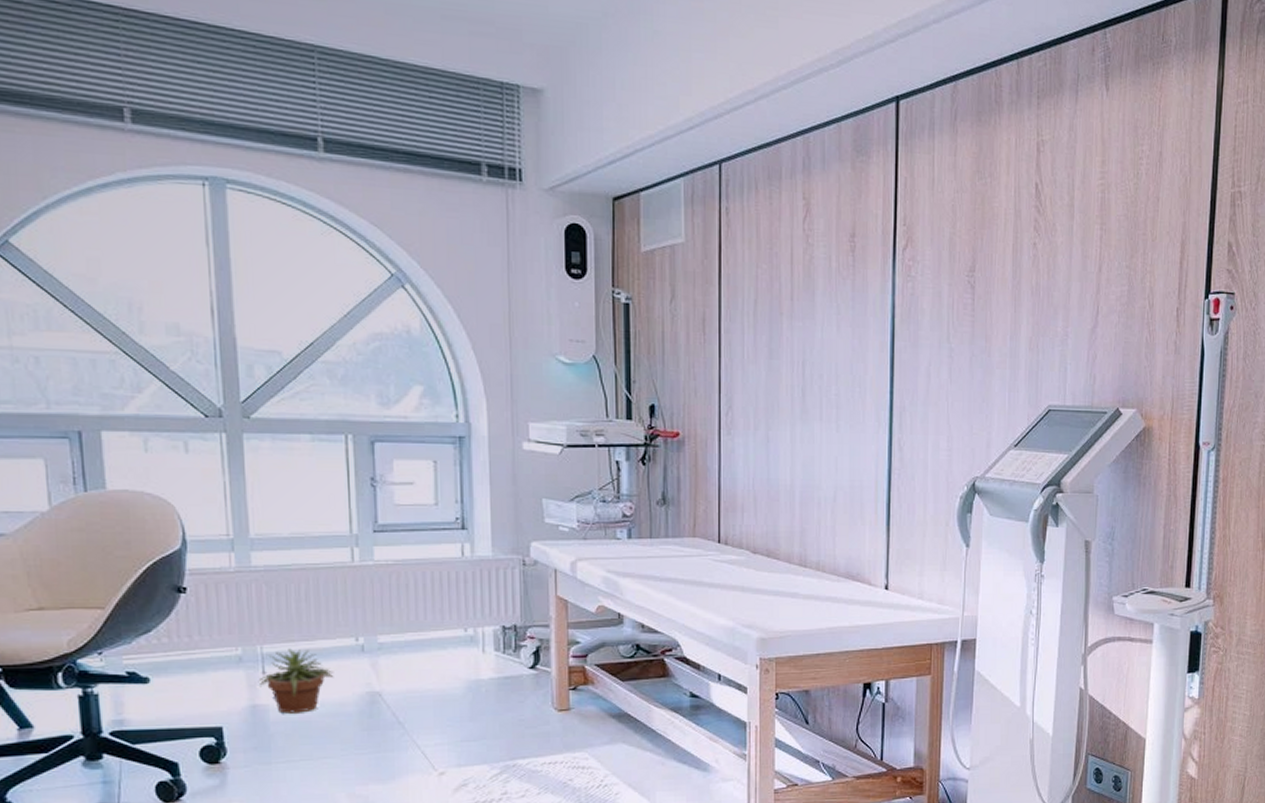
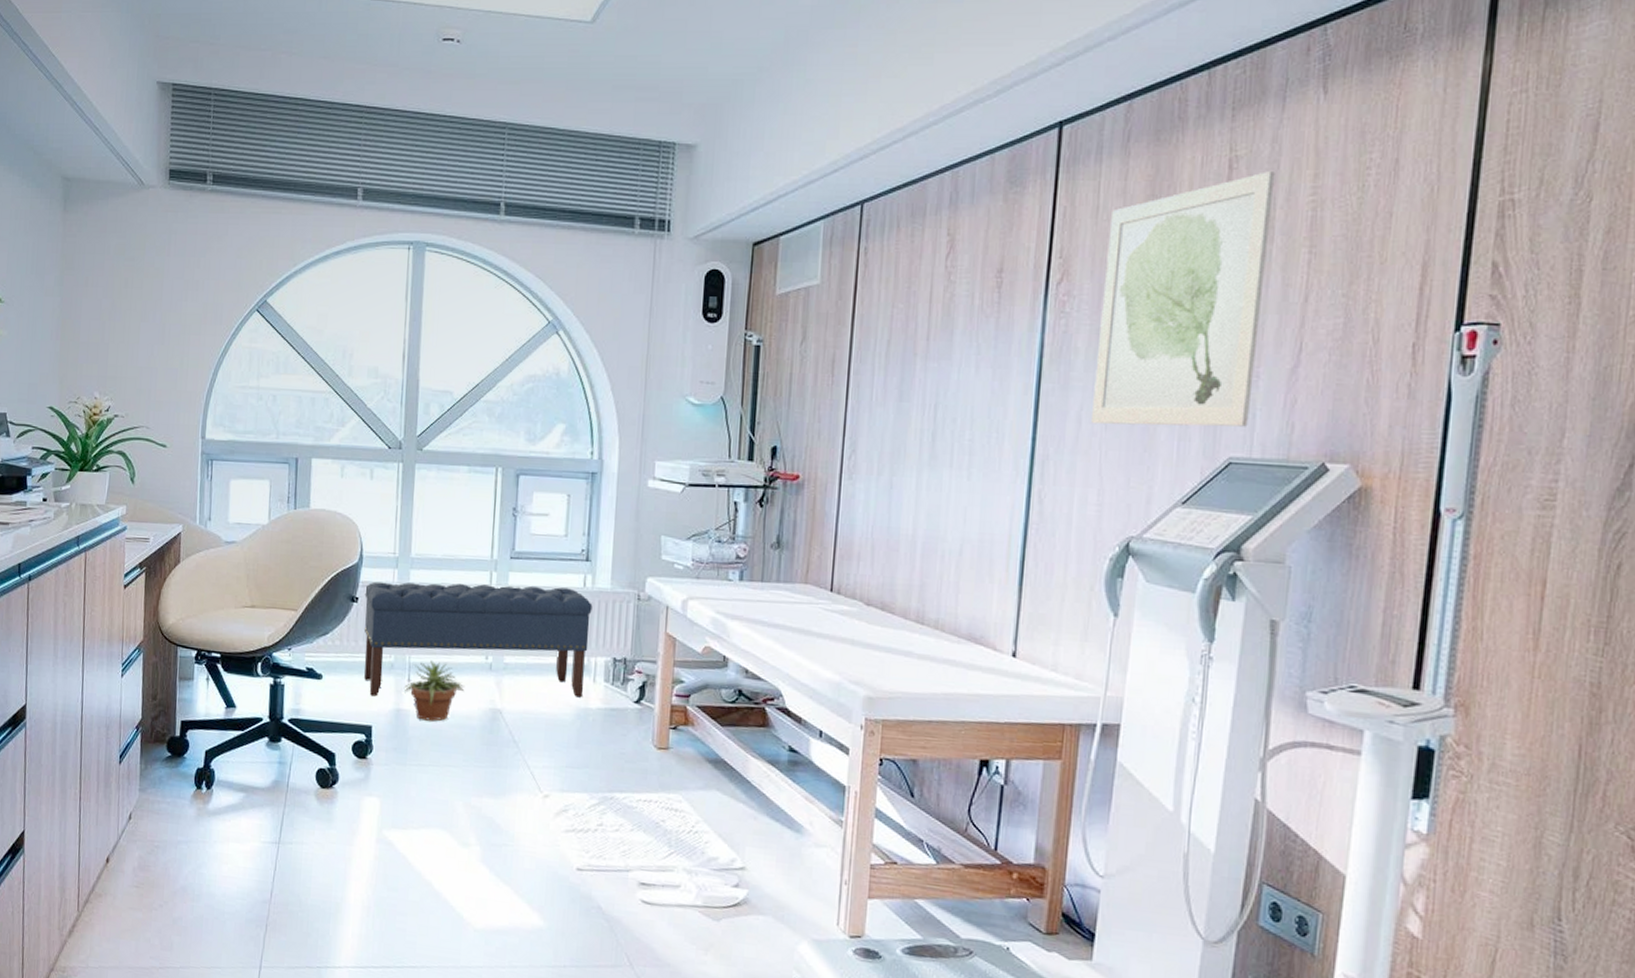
bench: none [194,559,474,695] -> present [363,581,593,698]
wall art: none [939,156,1073,379] -> present [1092,171,1276,427]

